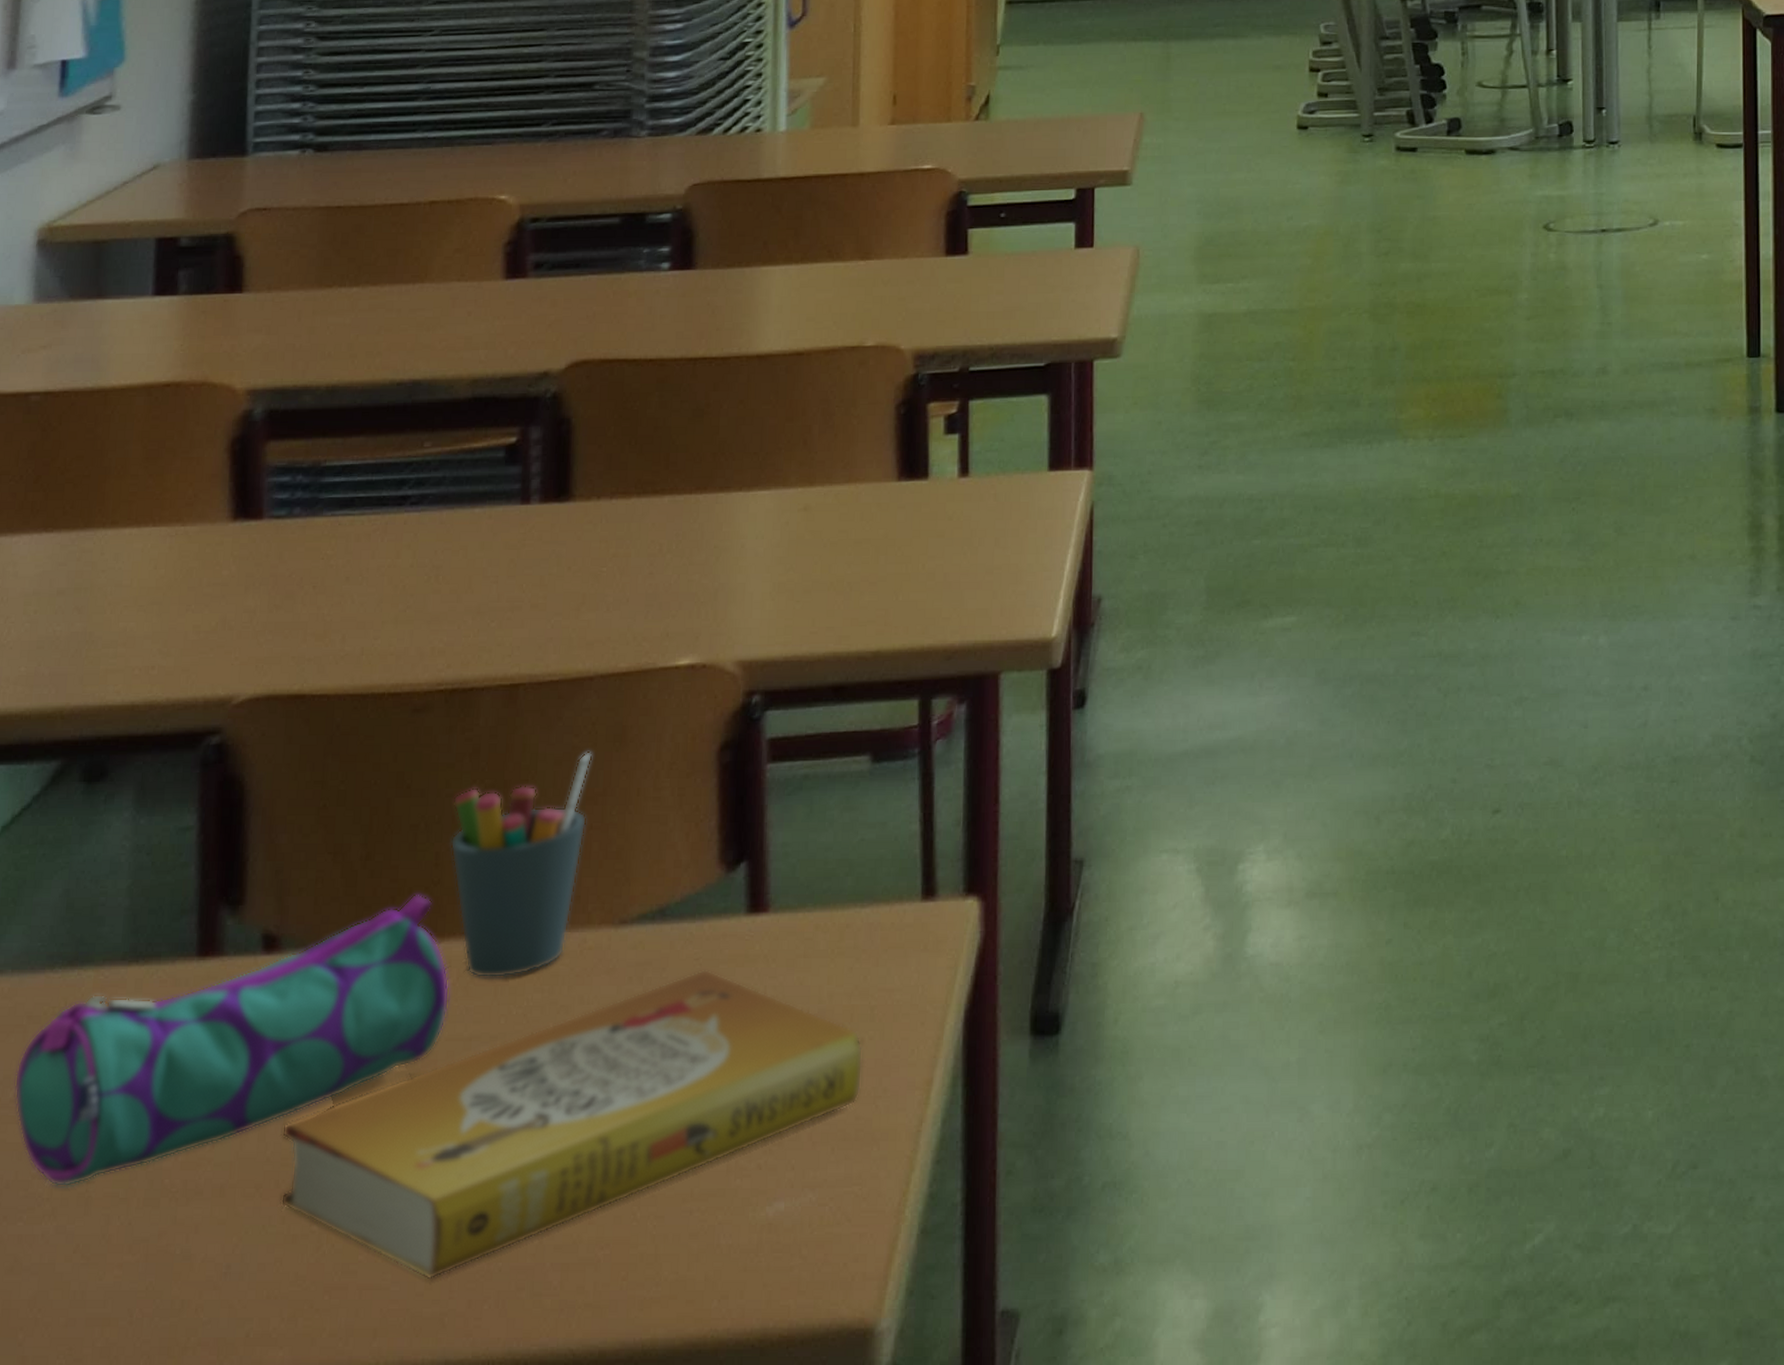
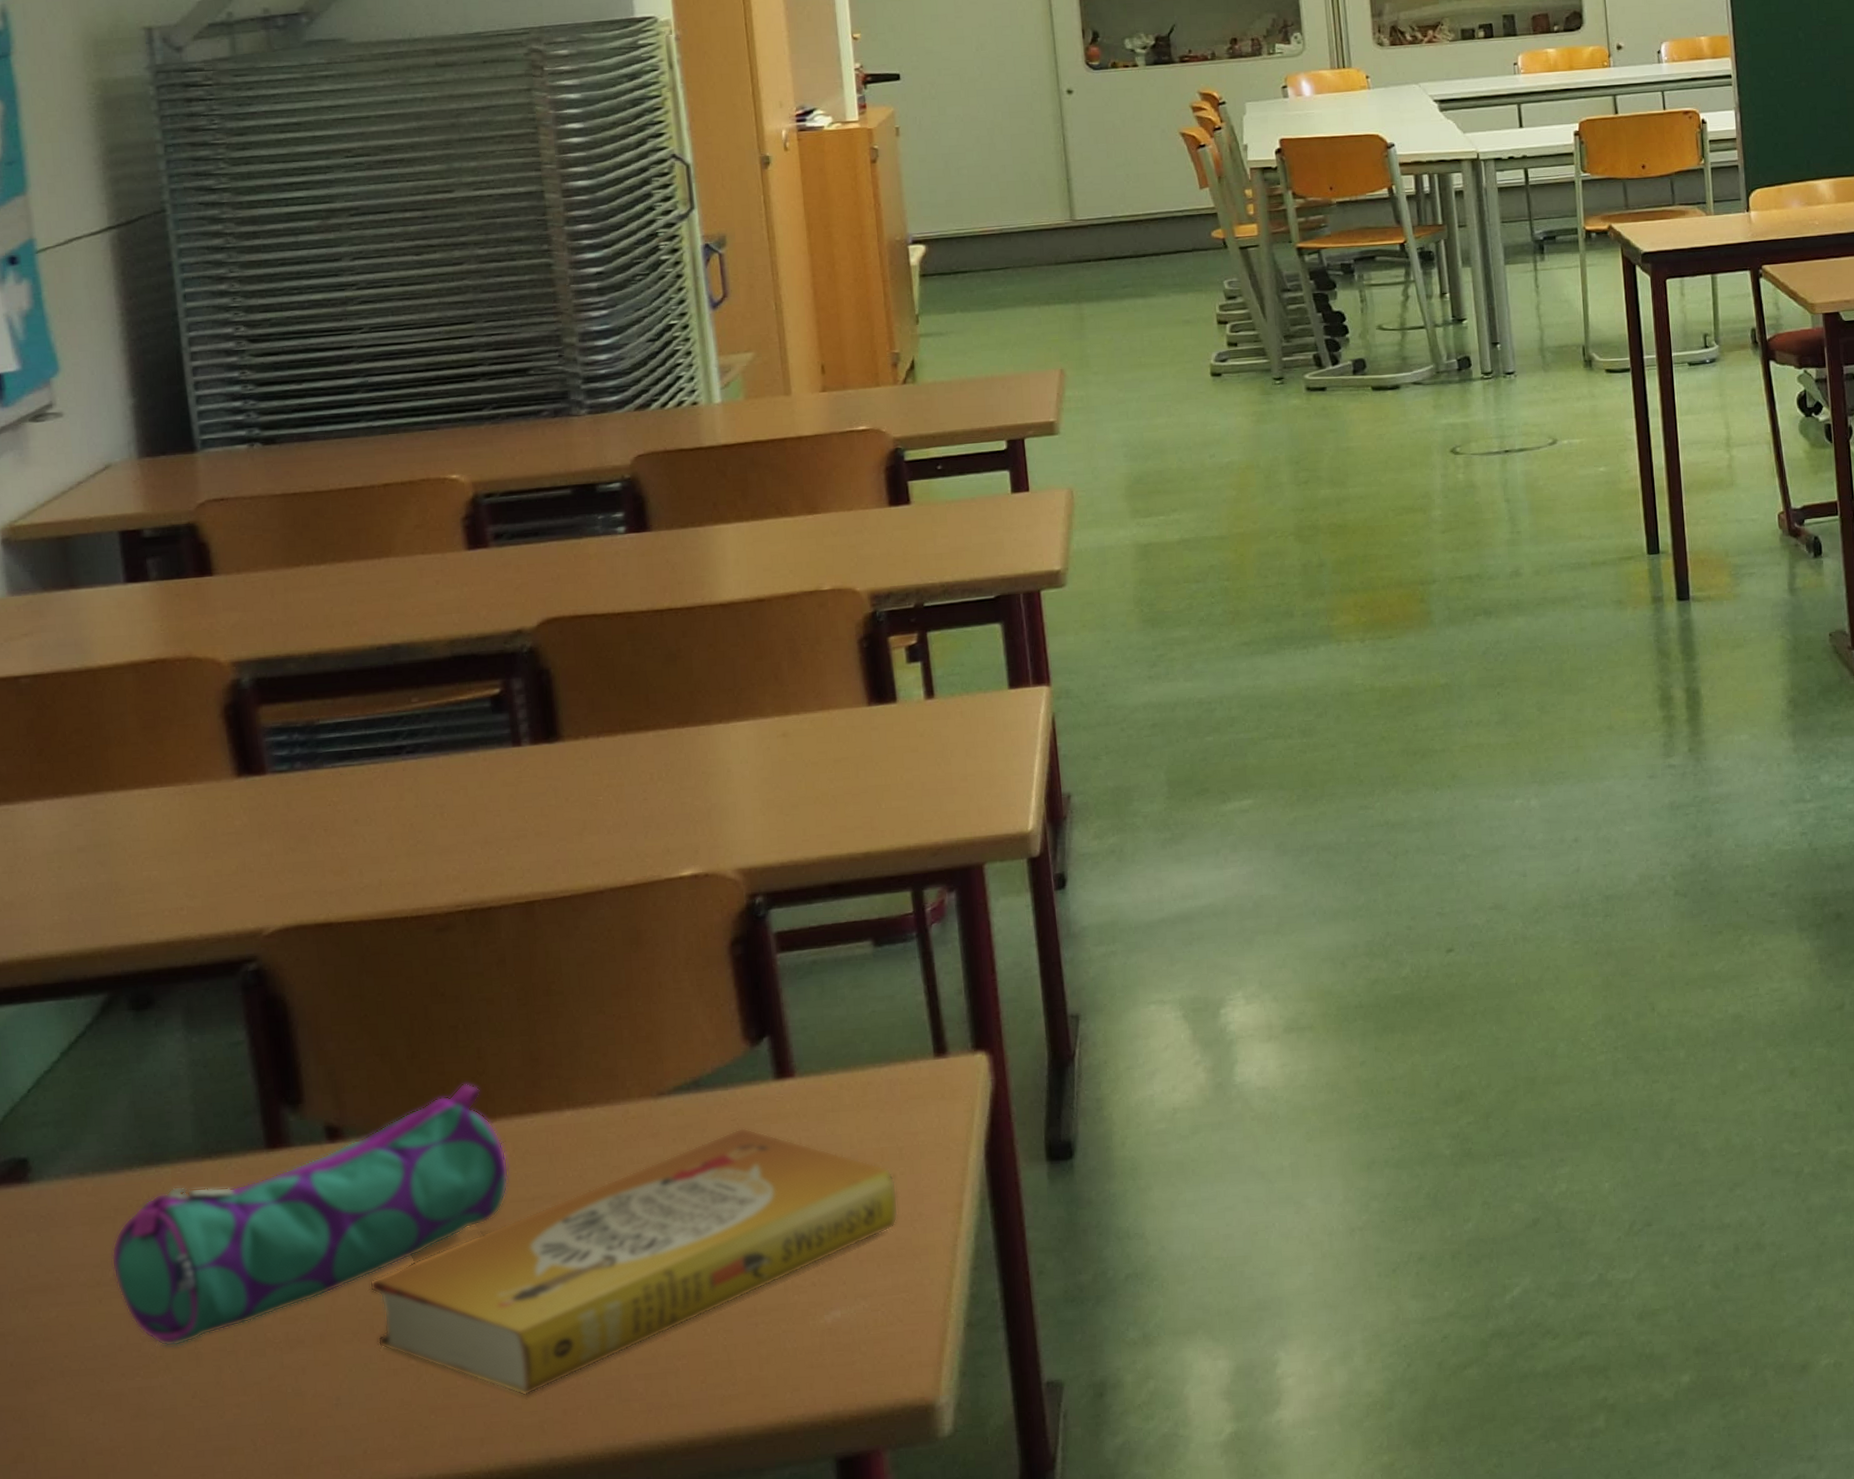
pen holder: present [450,752,593,978] -> none [486,954,615,1149]

